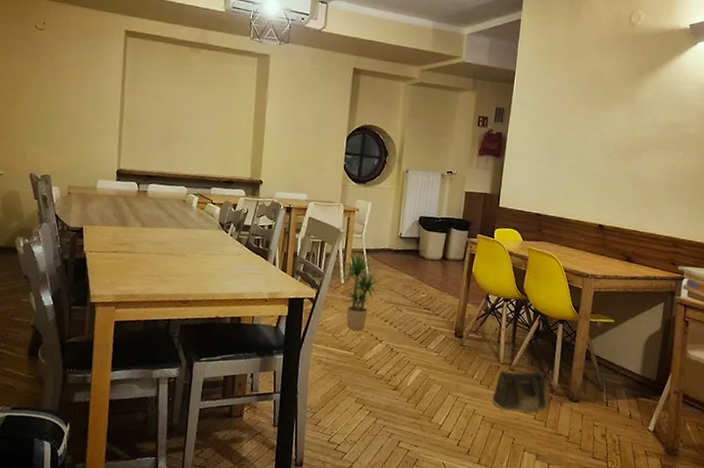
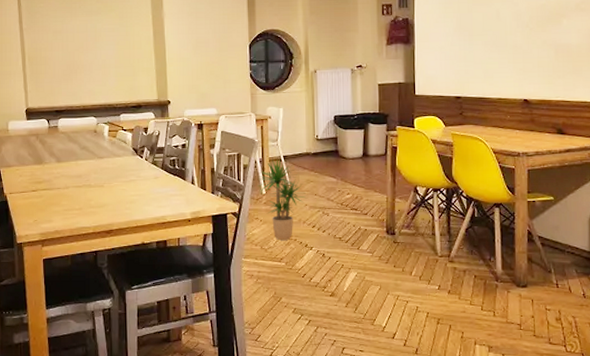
saddlebag: present [491,371,549,413] -> none [433,260,493,304]

